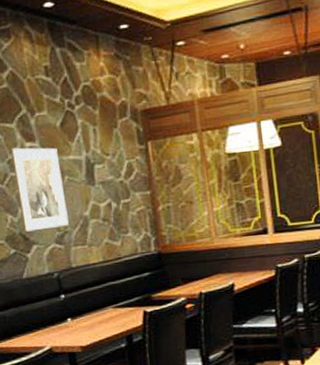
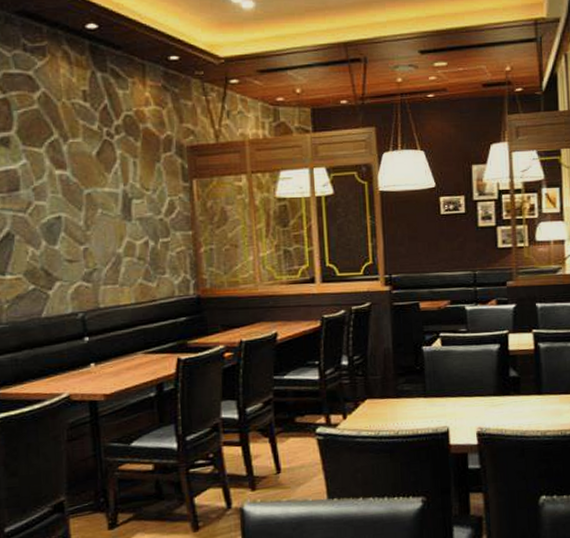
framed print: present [11,147,69,232] -> none [37,174,99,267]

